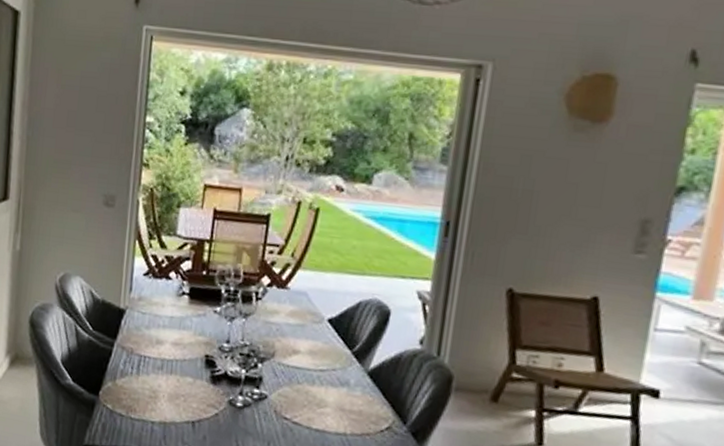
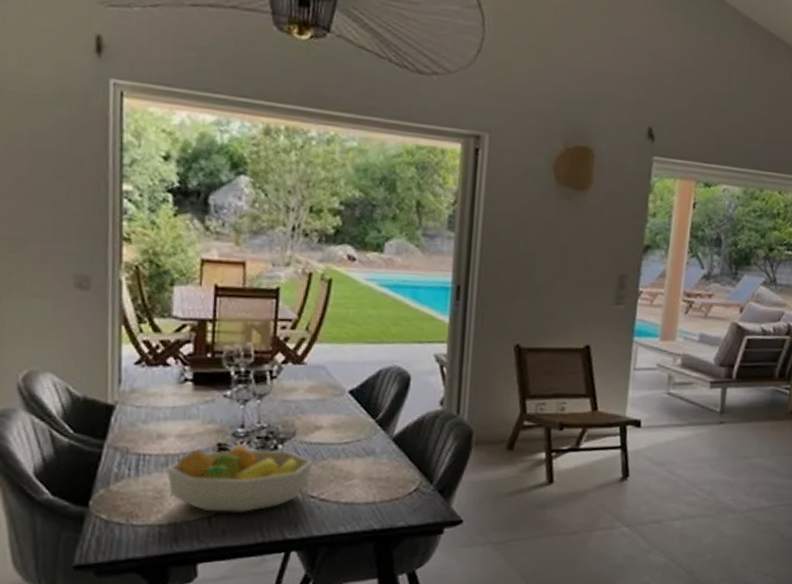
fruit bowl: none [161,357,290,423] -> present [167,443,314,513]

